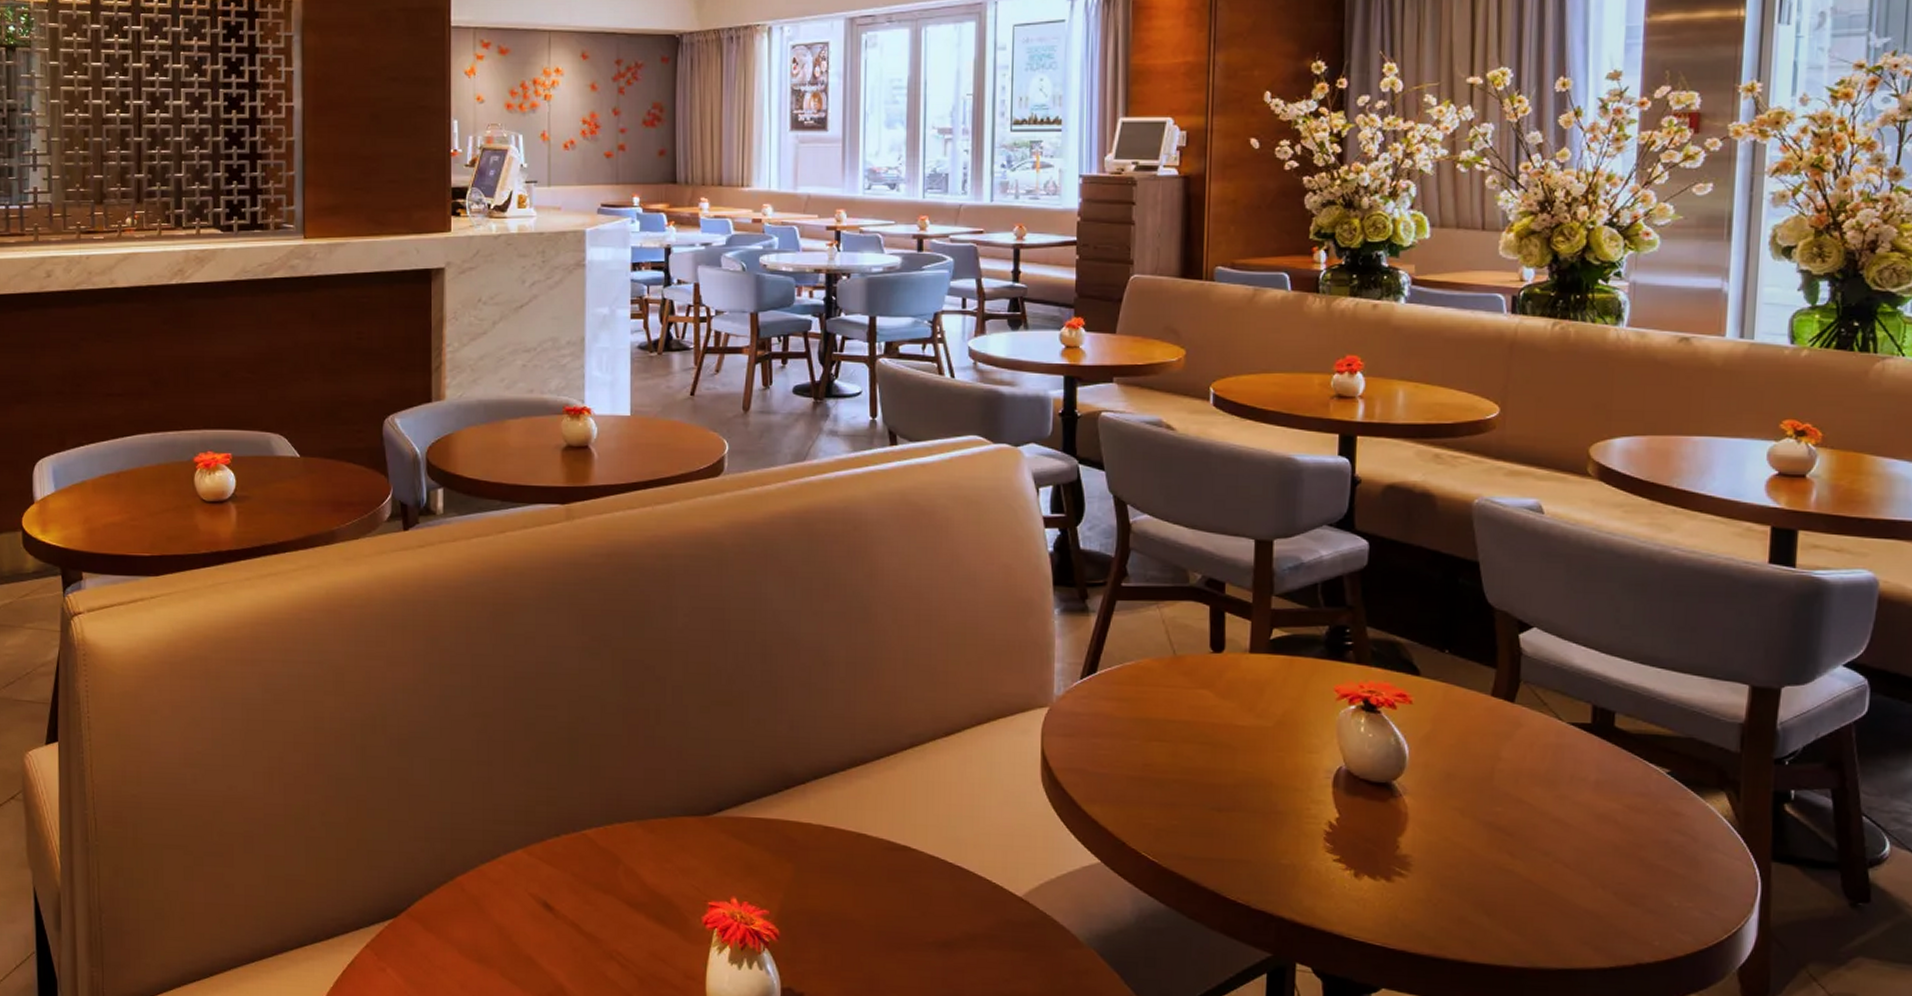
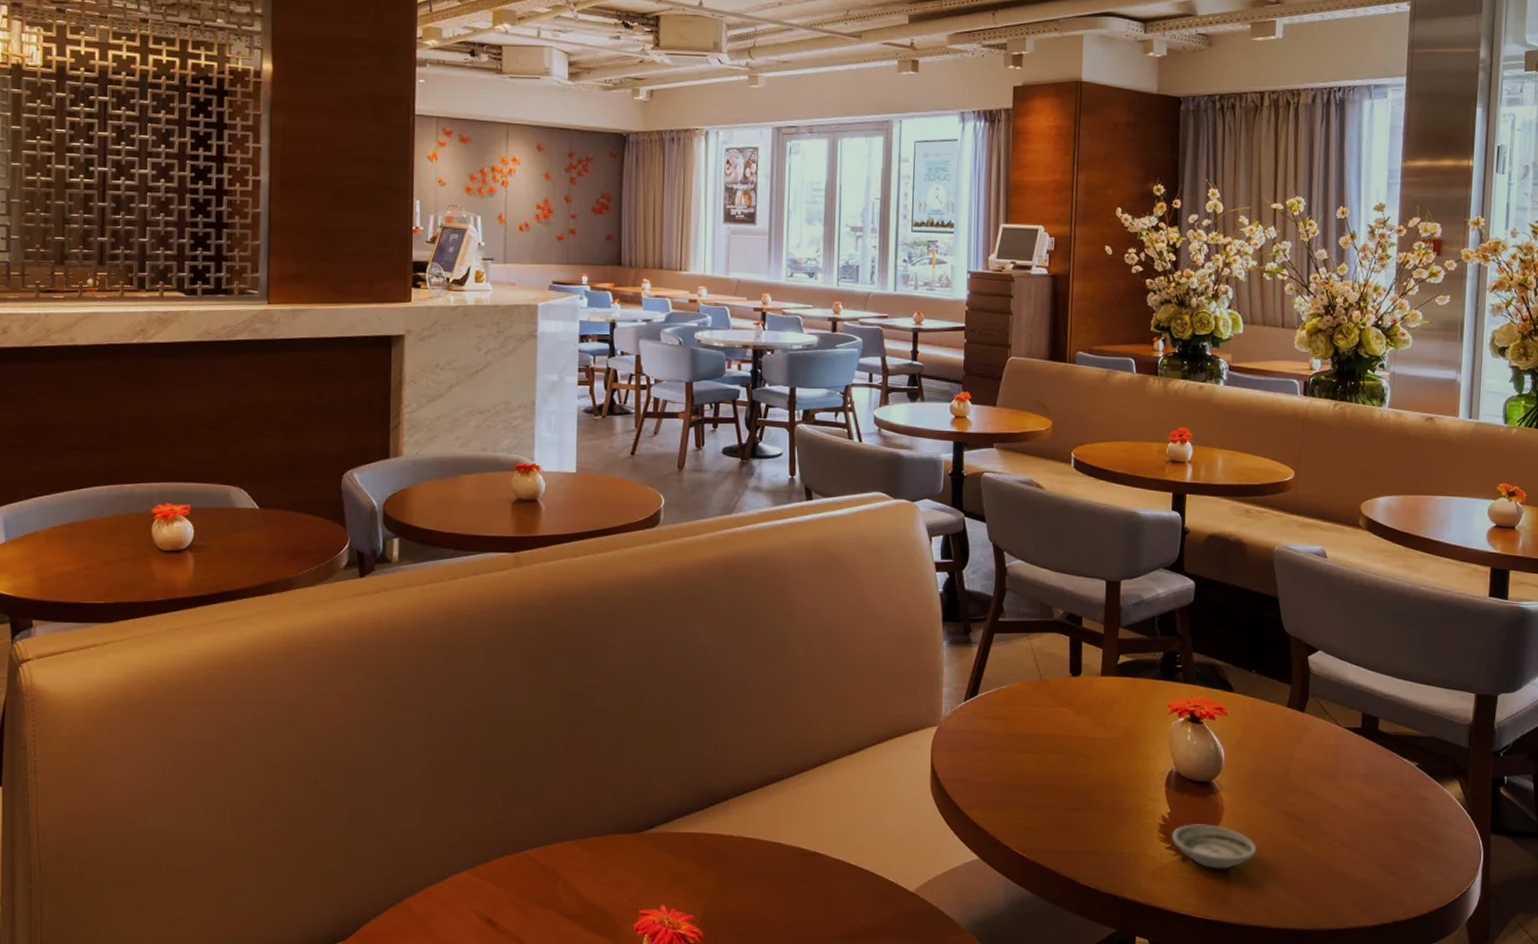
saucer: none [1340,833,1451,889] -> present [1171,824,1256,869]

